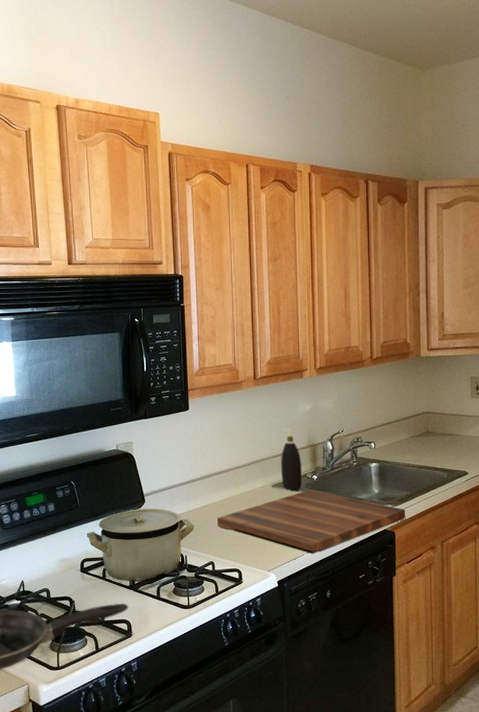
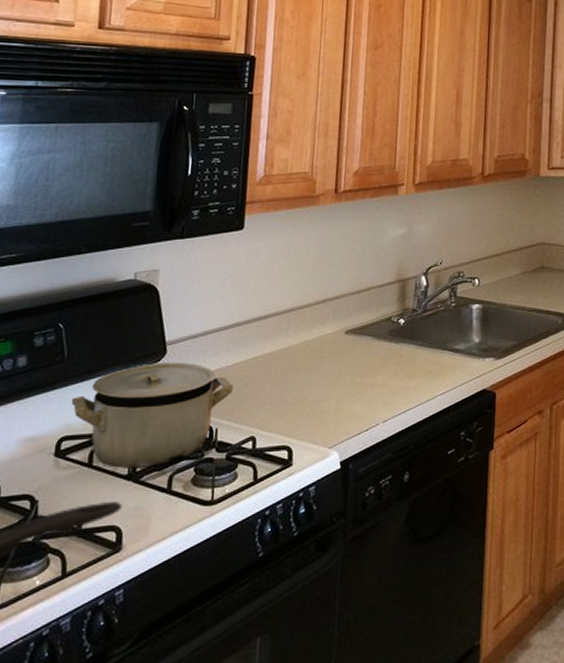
cutting board: present [217,489,406,555] -> none [266,337,511,424]
soap dispenser: present [280,429,302,490] -> none [358,258,387,338]

